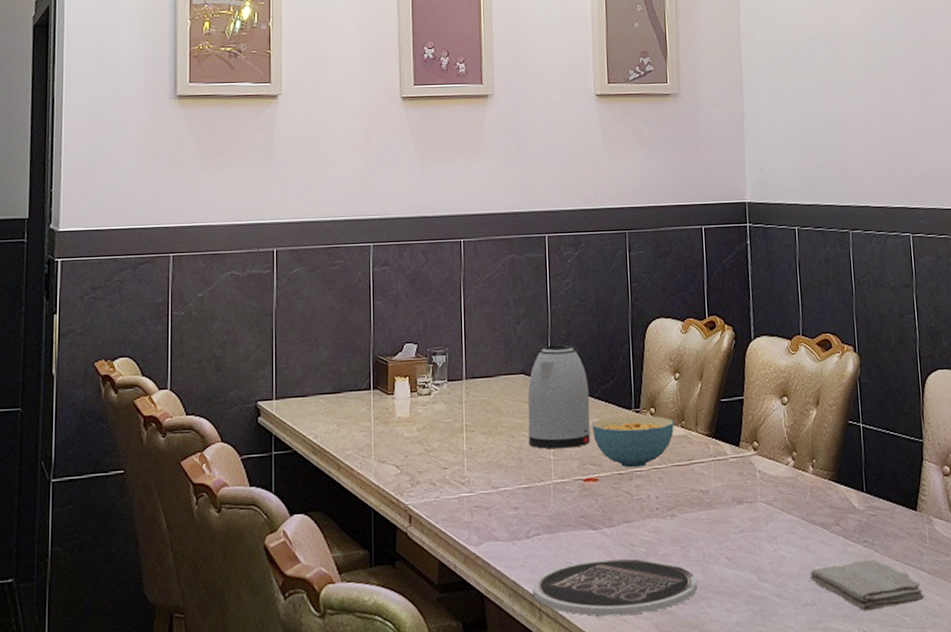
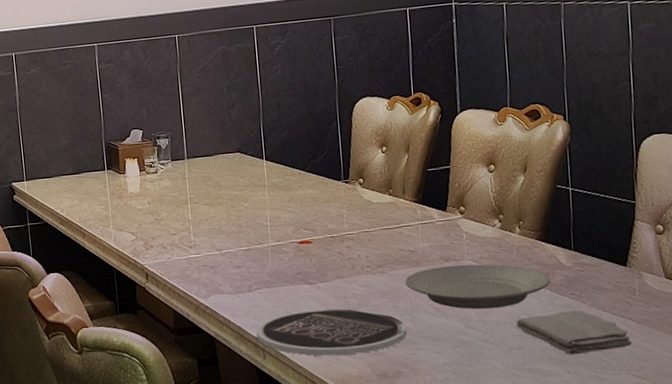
kettle: present [527,344,591,450] -> none [244,125,304,217]
cereal bowl: present [592,415,674,468] -> none [304,185,382,232]
plate: none [696,507,843,559] -> present [405,264,550,309]

